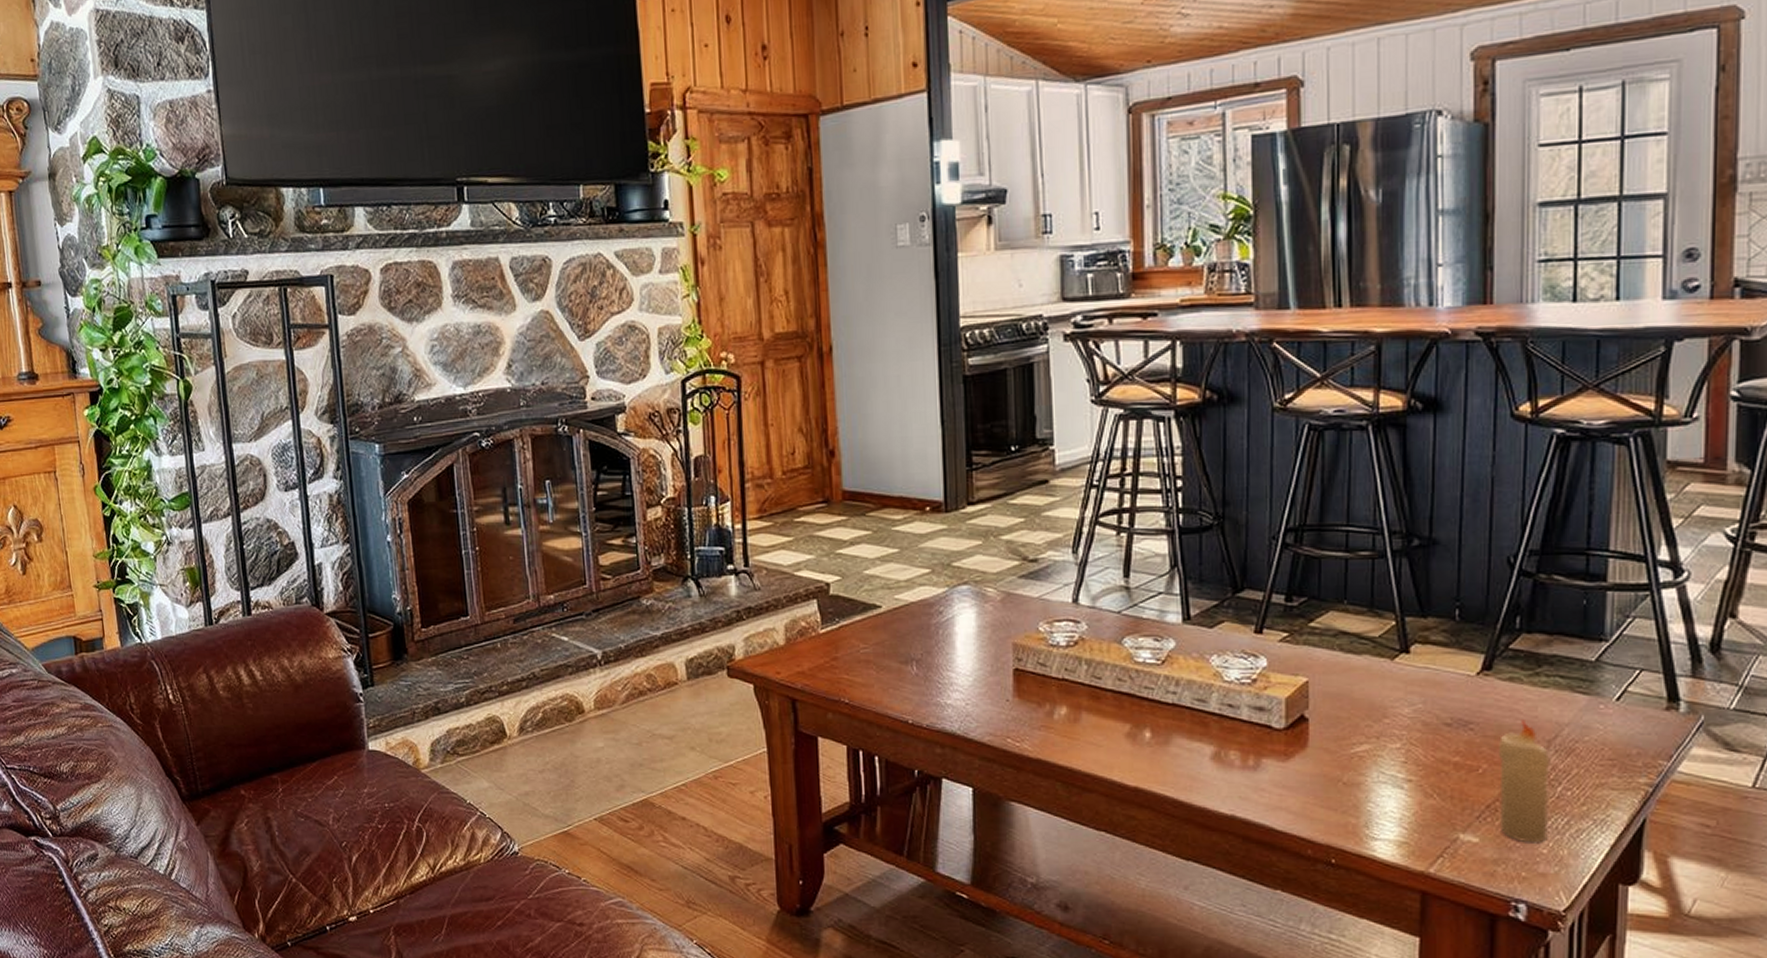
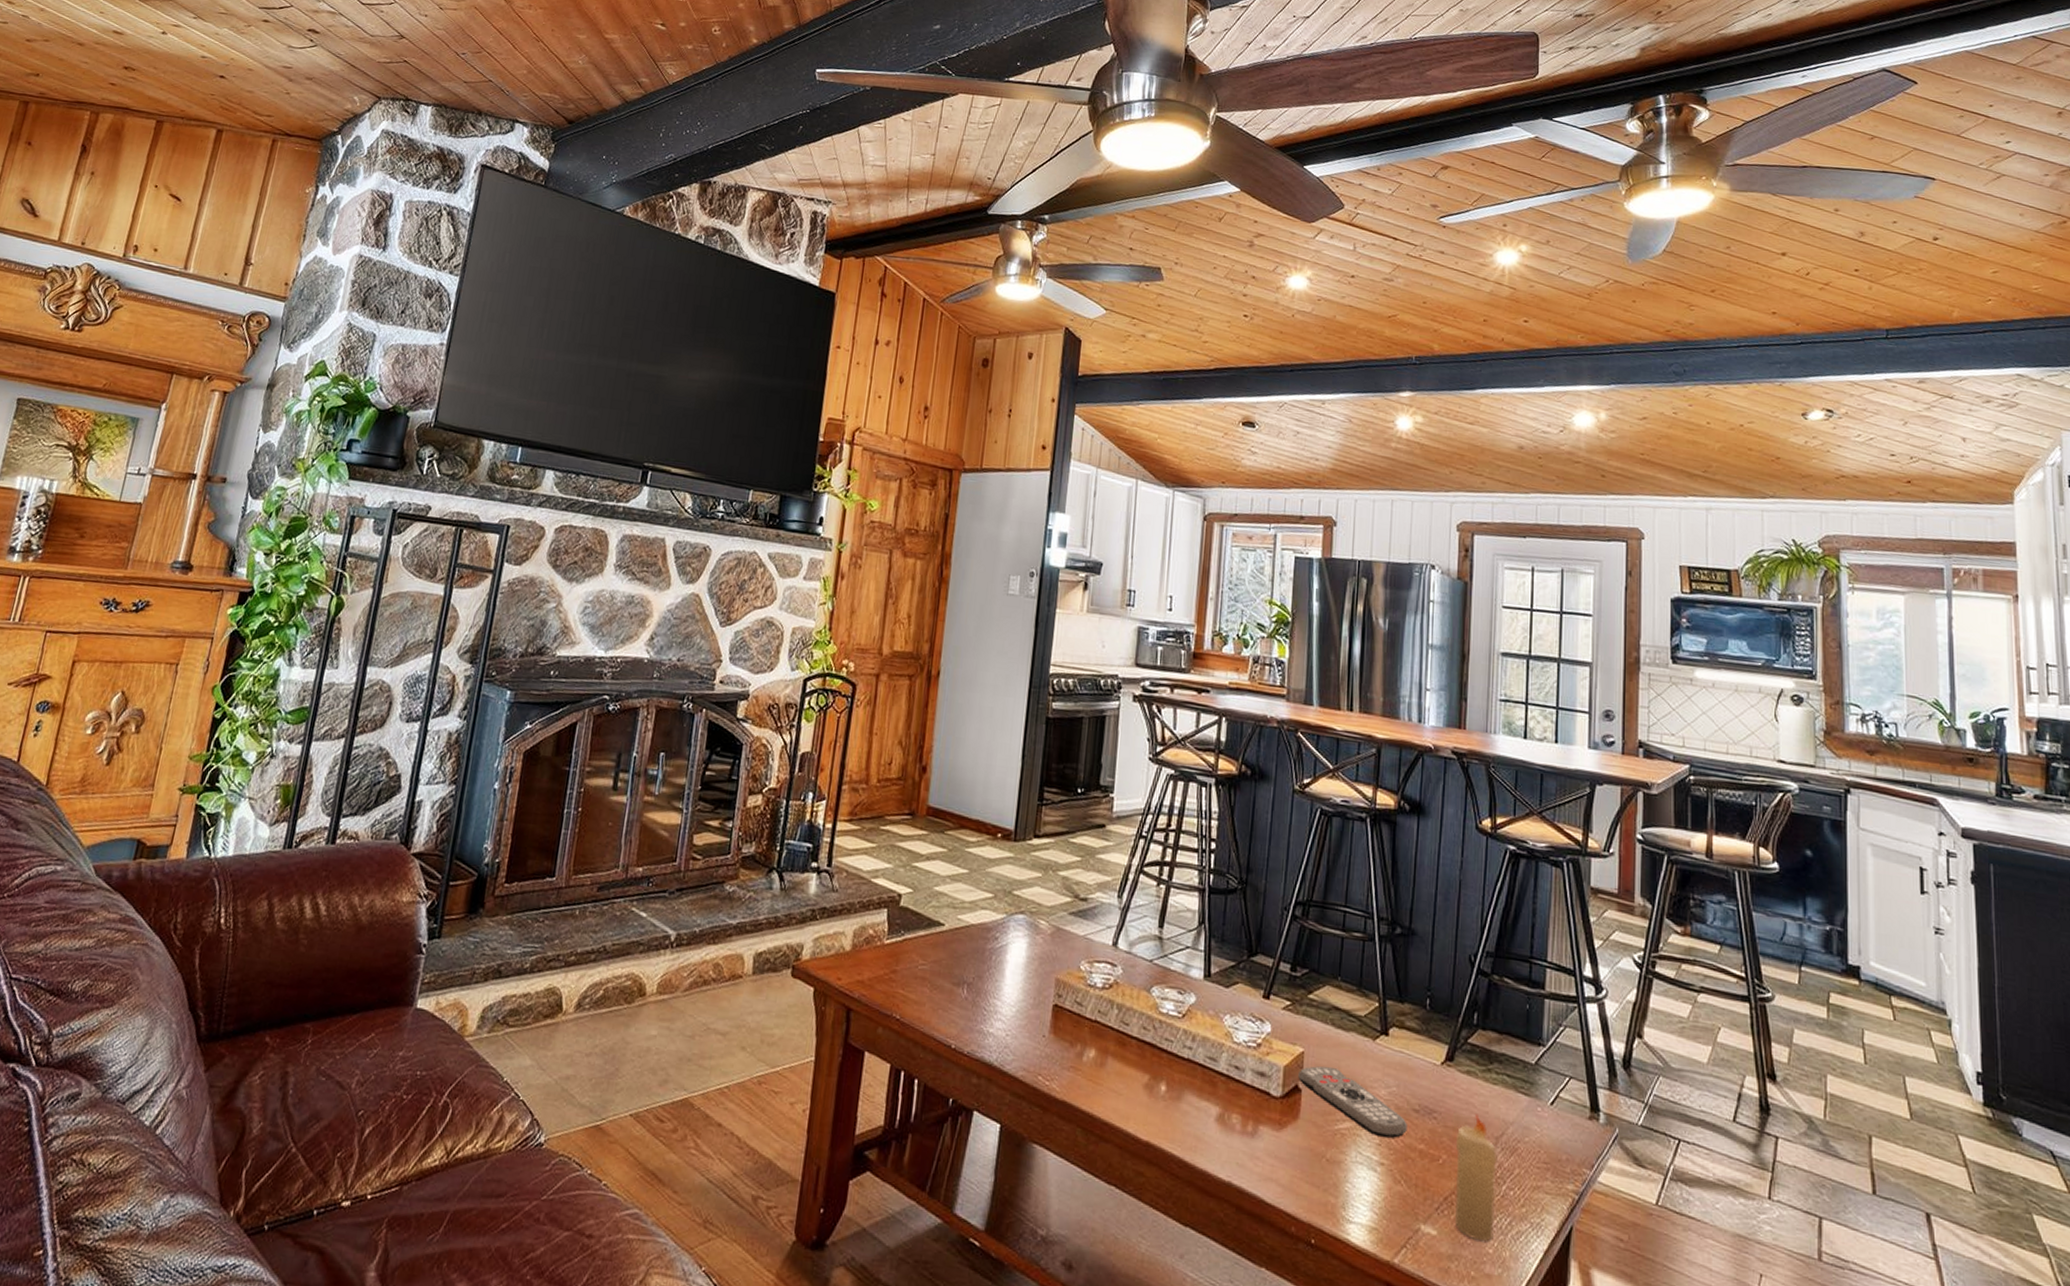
remote control: none [1303,692,1438,756] -> present [1298,1066,1407,1138]

